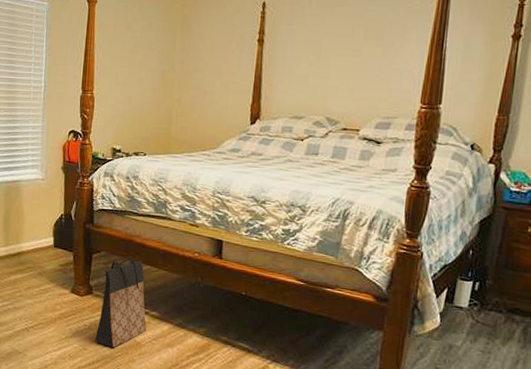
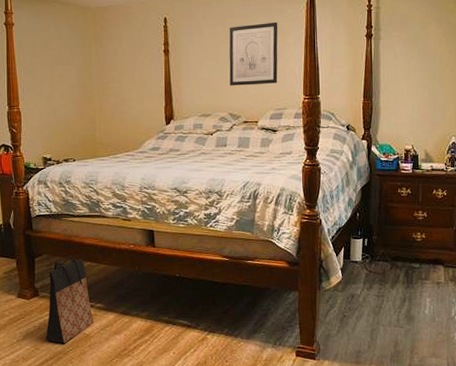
wall art: none [331,13,400,87] -> present [229,22,278,86]

